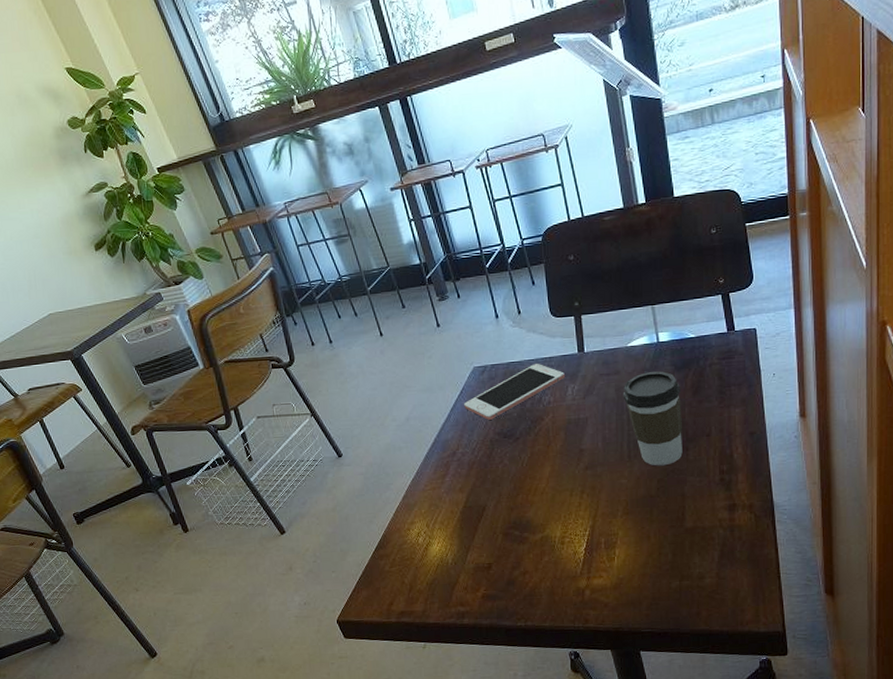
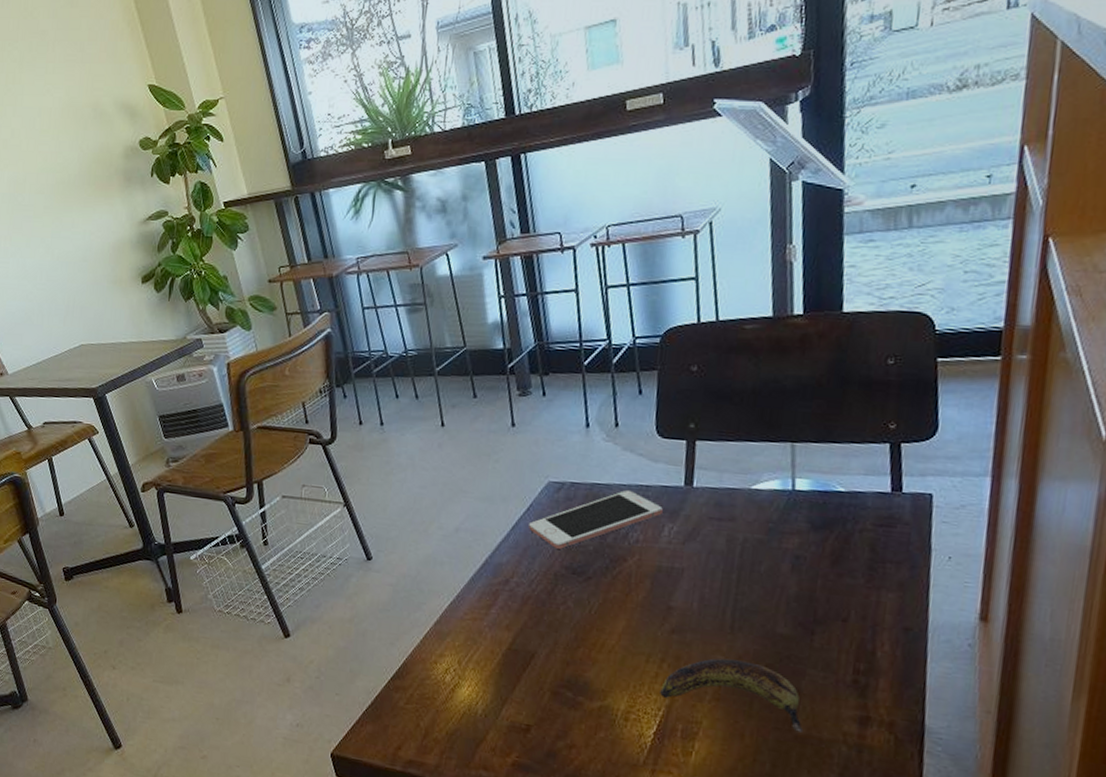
banana: none [584,480,690,526] -> present [660,658,802,733]
coffee cup: present [623,371,683,466] -> none [735,525,816,649]

